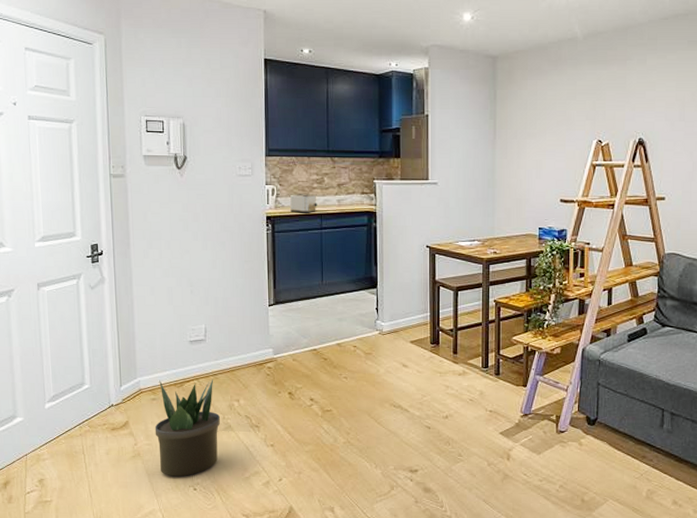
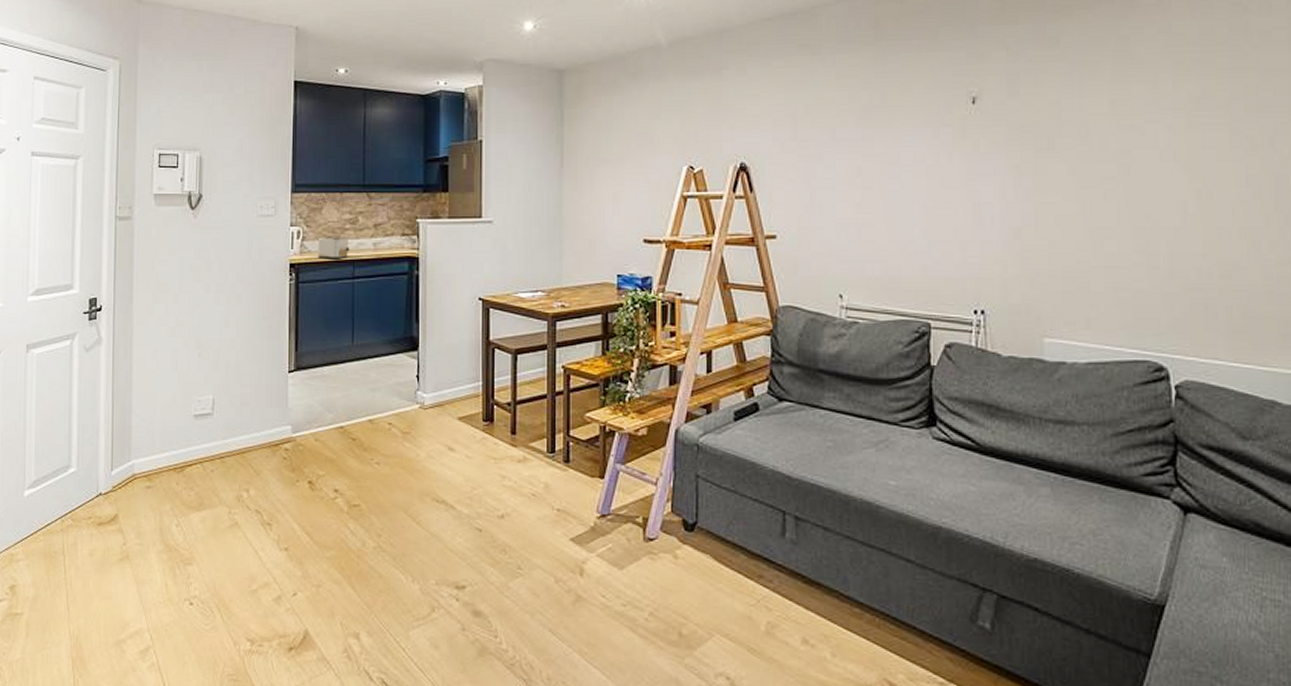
planter: present [154,379,220,477] -> none [148,462,225,587]

